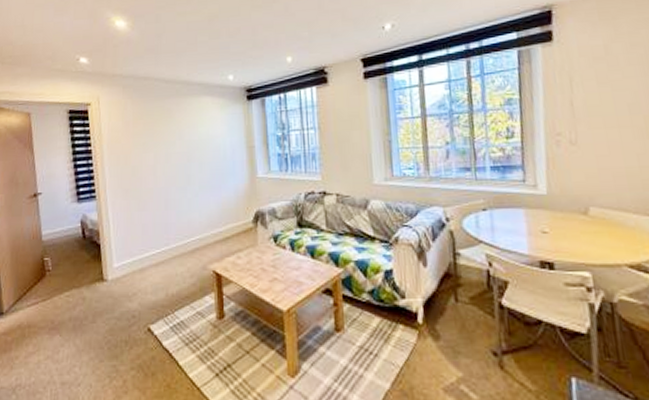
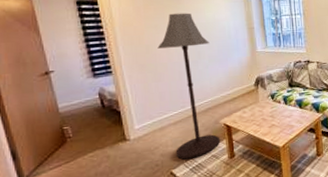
floor lamp: none [144,128,207,313] -> present [157,13,220,160]

